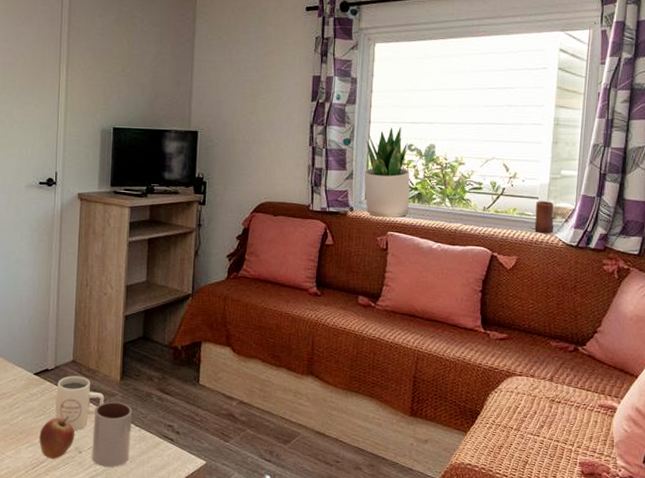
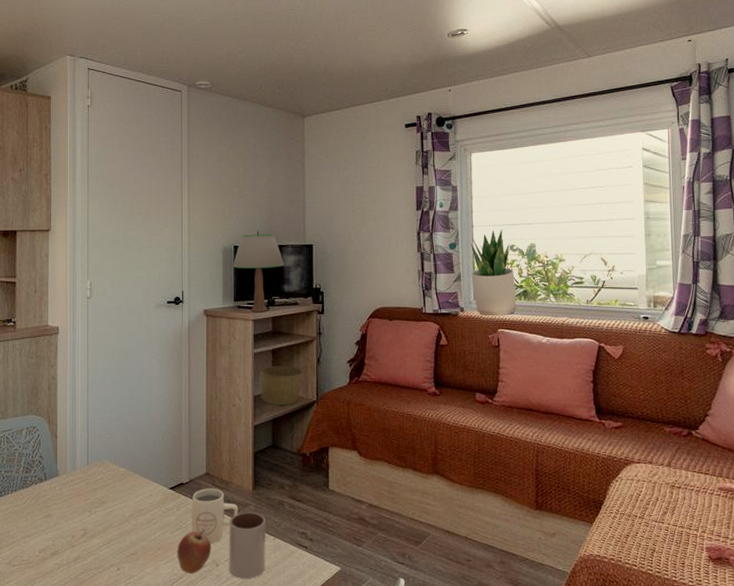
table lamp: none [111,113,167,200] -> present [232,231,285,313]
basket: none [133,254,180,297] -> present [260,365,303,405]
candle: present [534,201,554,235] -> none [636,291,655,323]

